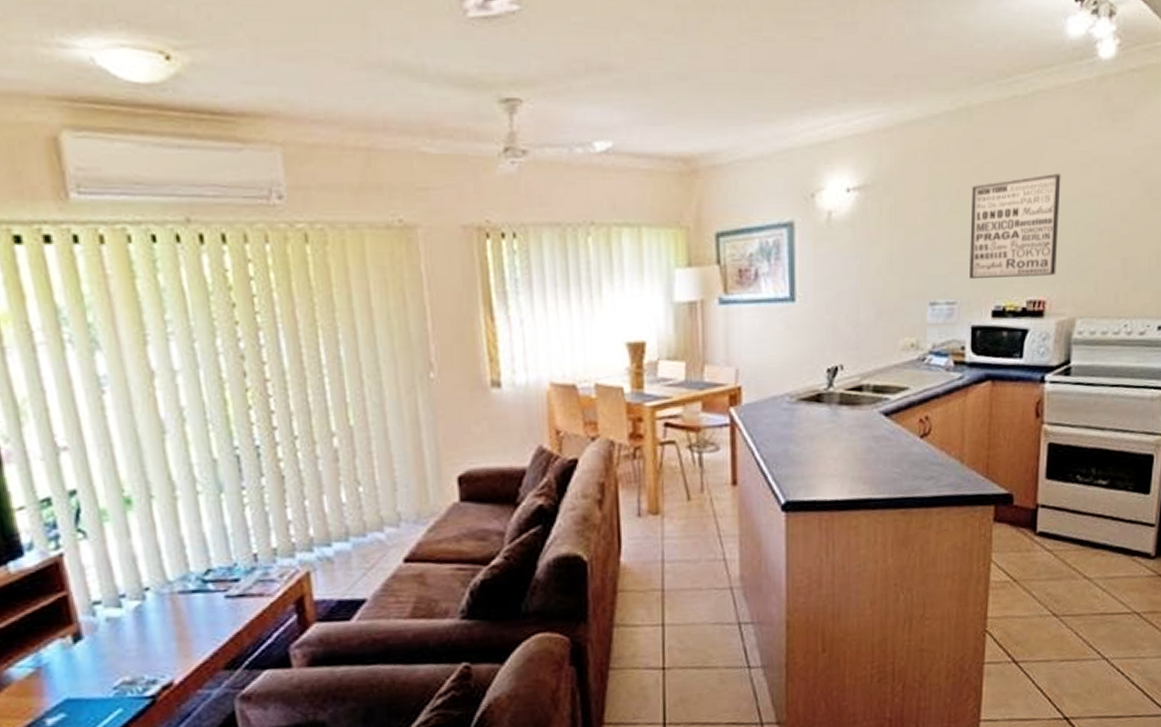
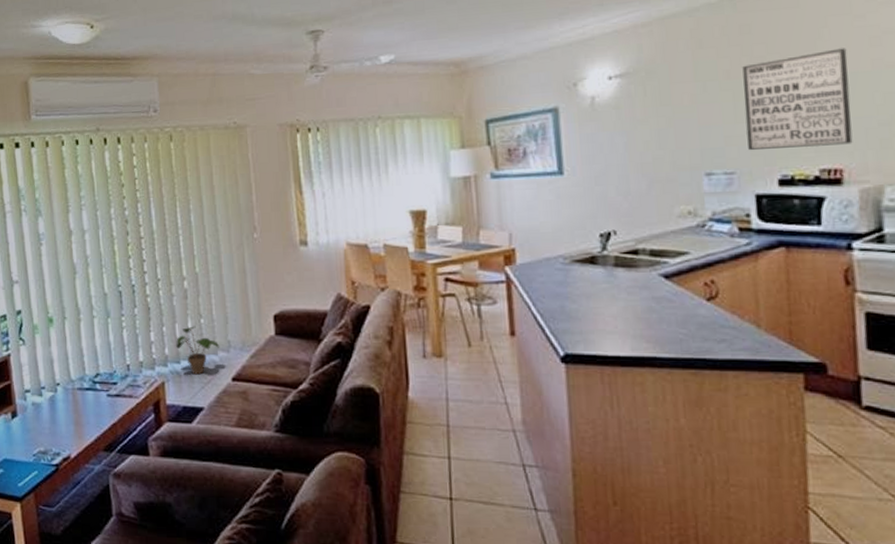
potted plant: none [323,496,387,559] -> present [175,326,220,375]

